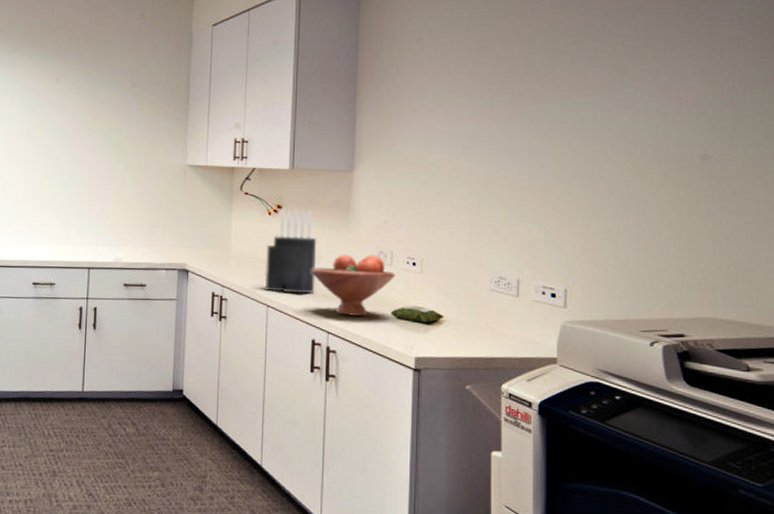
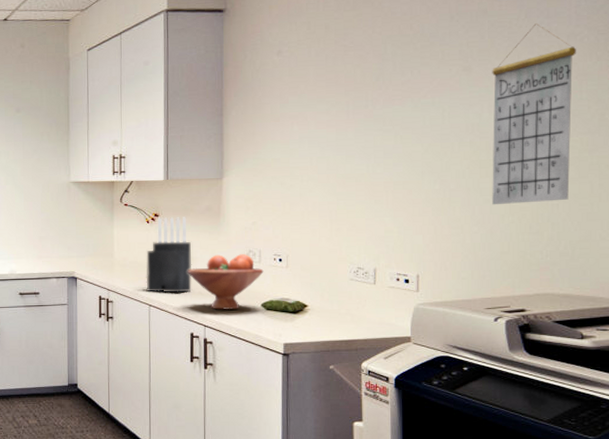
calendar: none [648,25,739,217] -> present [492,23,576,205]

